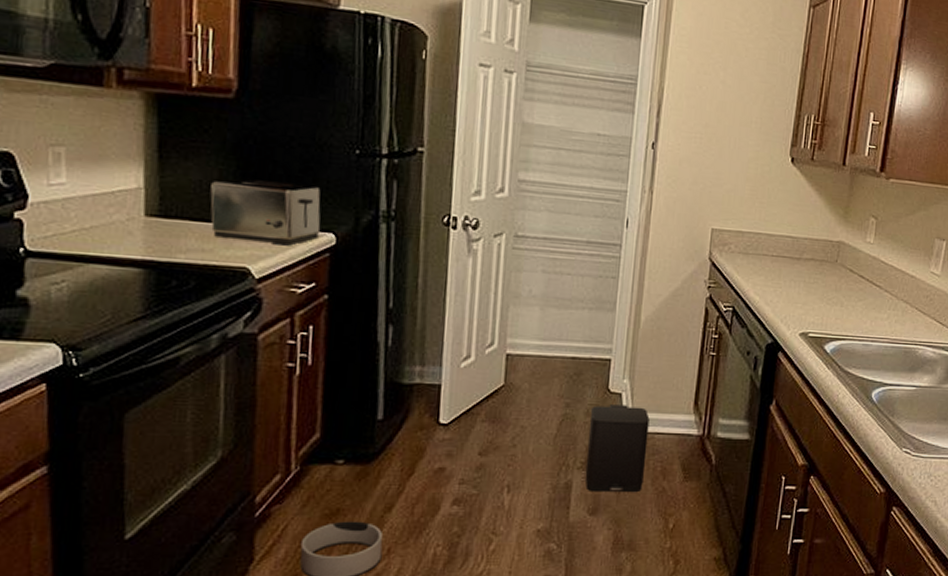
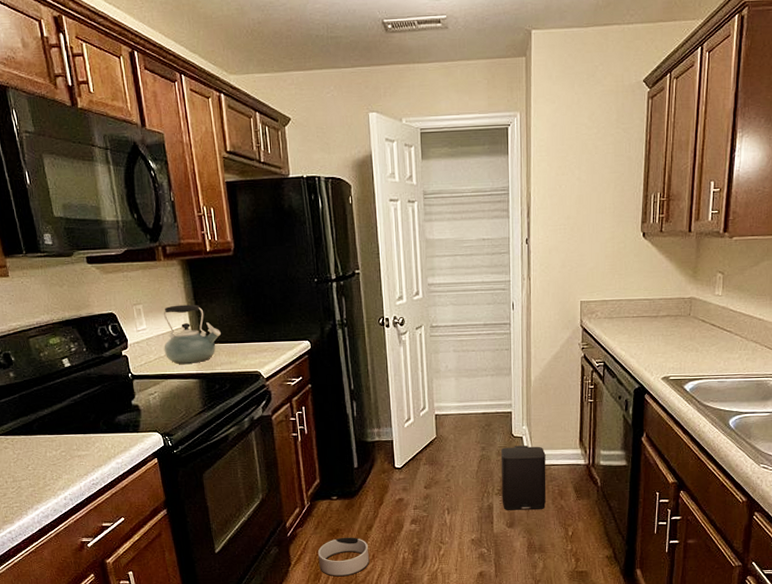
kettle: none [91,155,196,245] -> present [163,304,222,364]
toaster: present [210,177,321,246] -> none [228,308,300,354]

